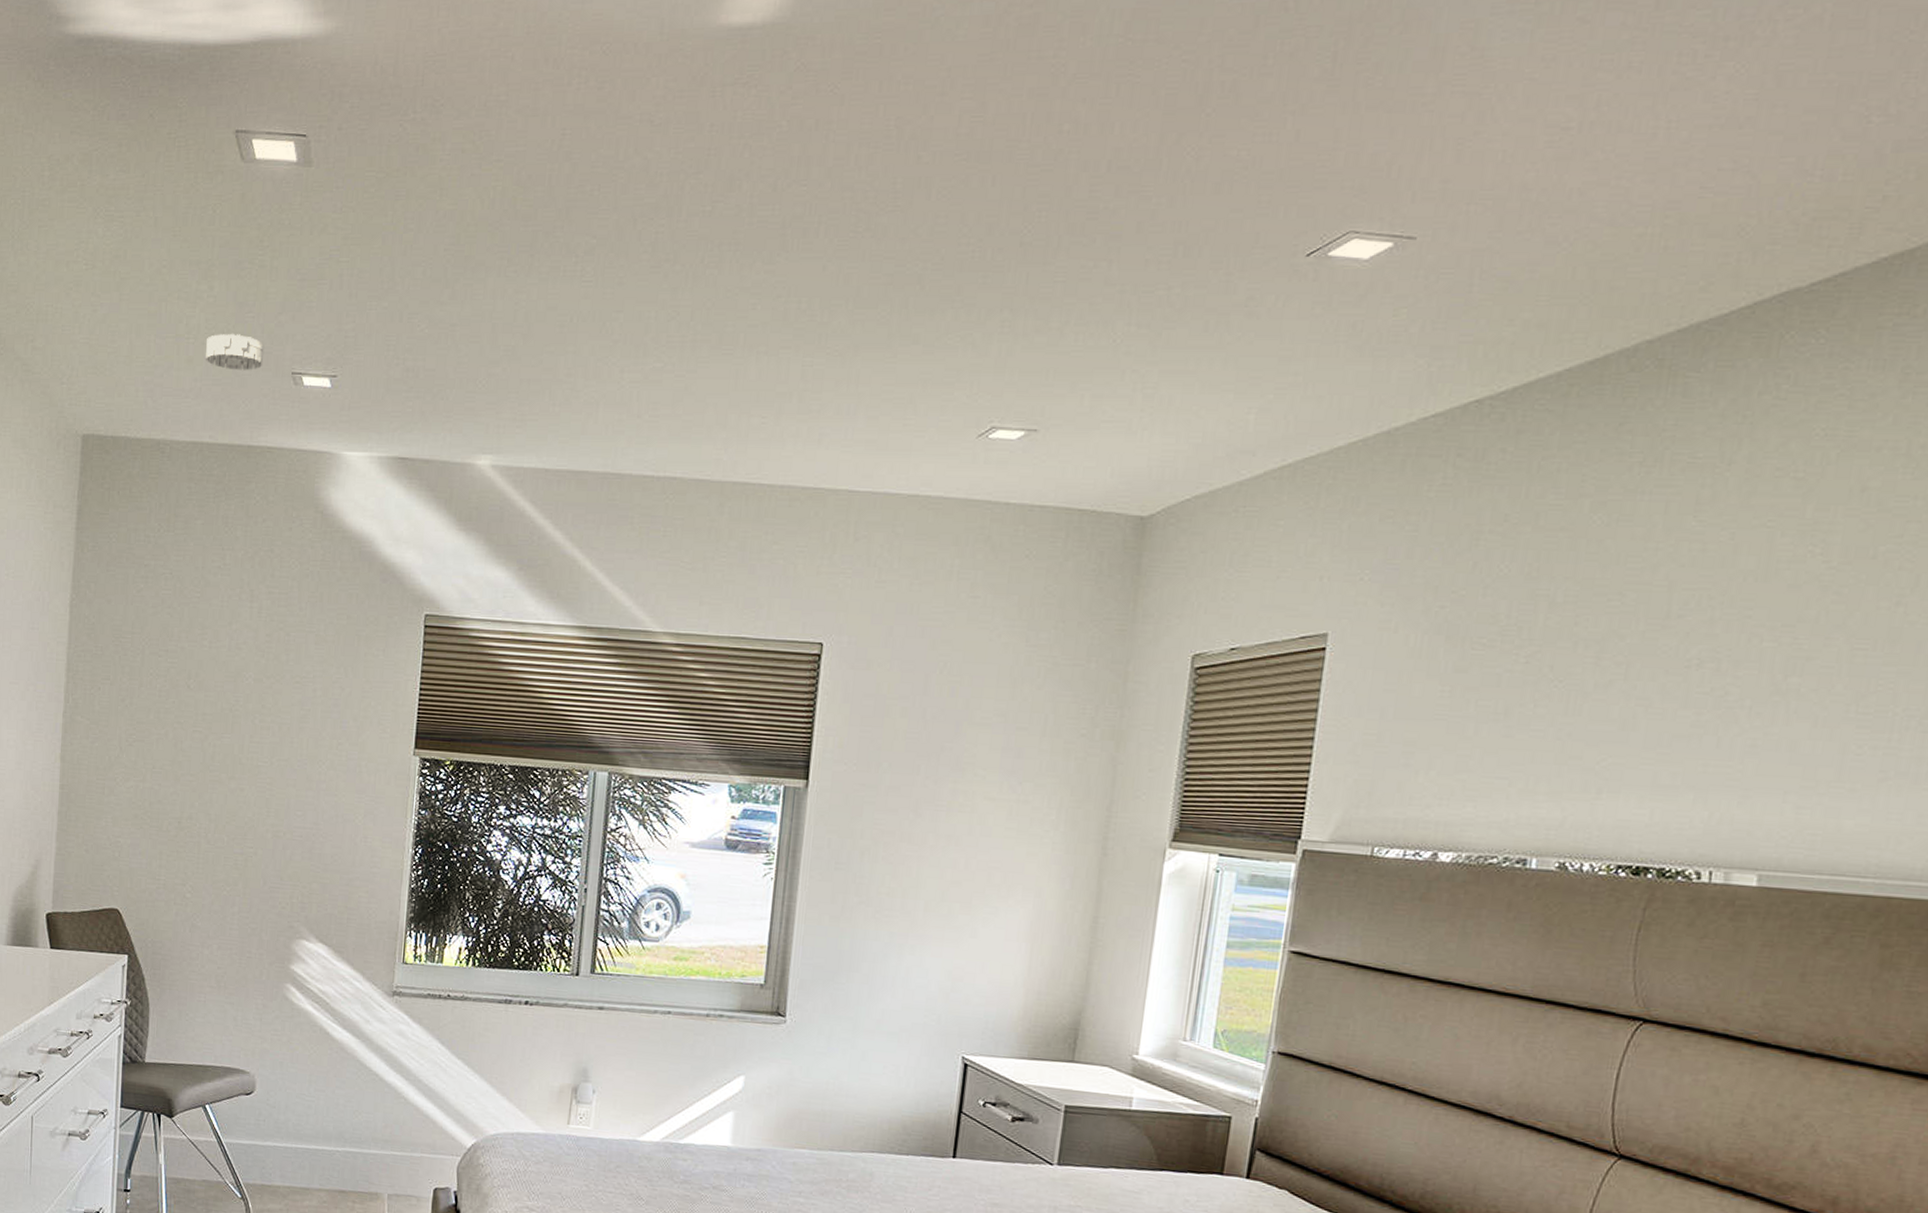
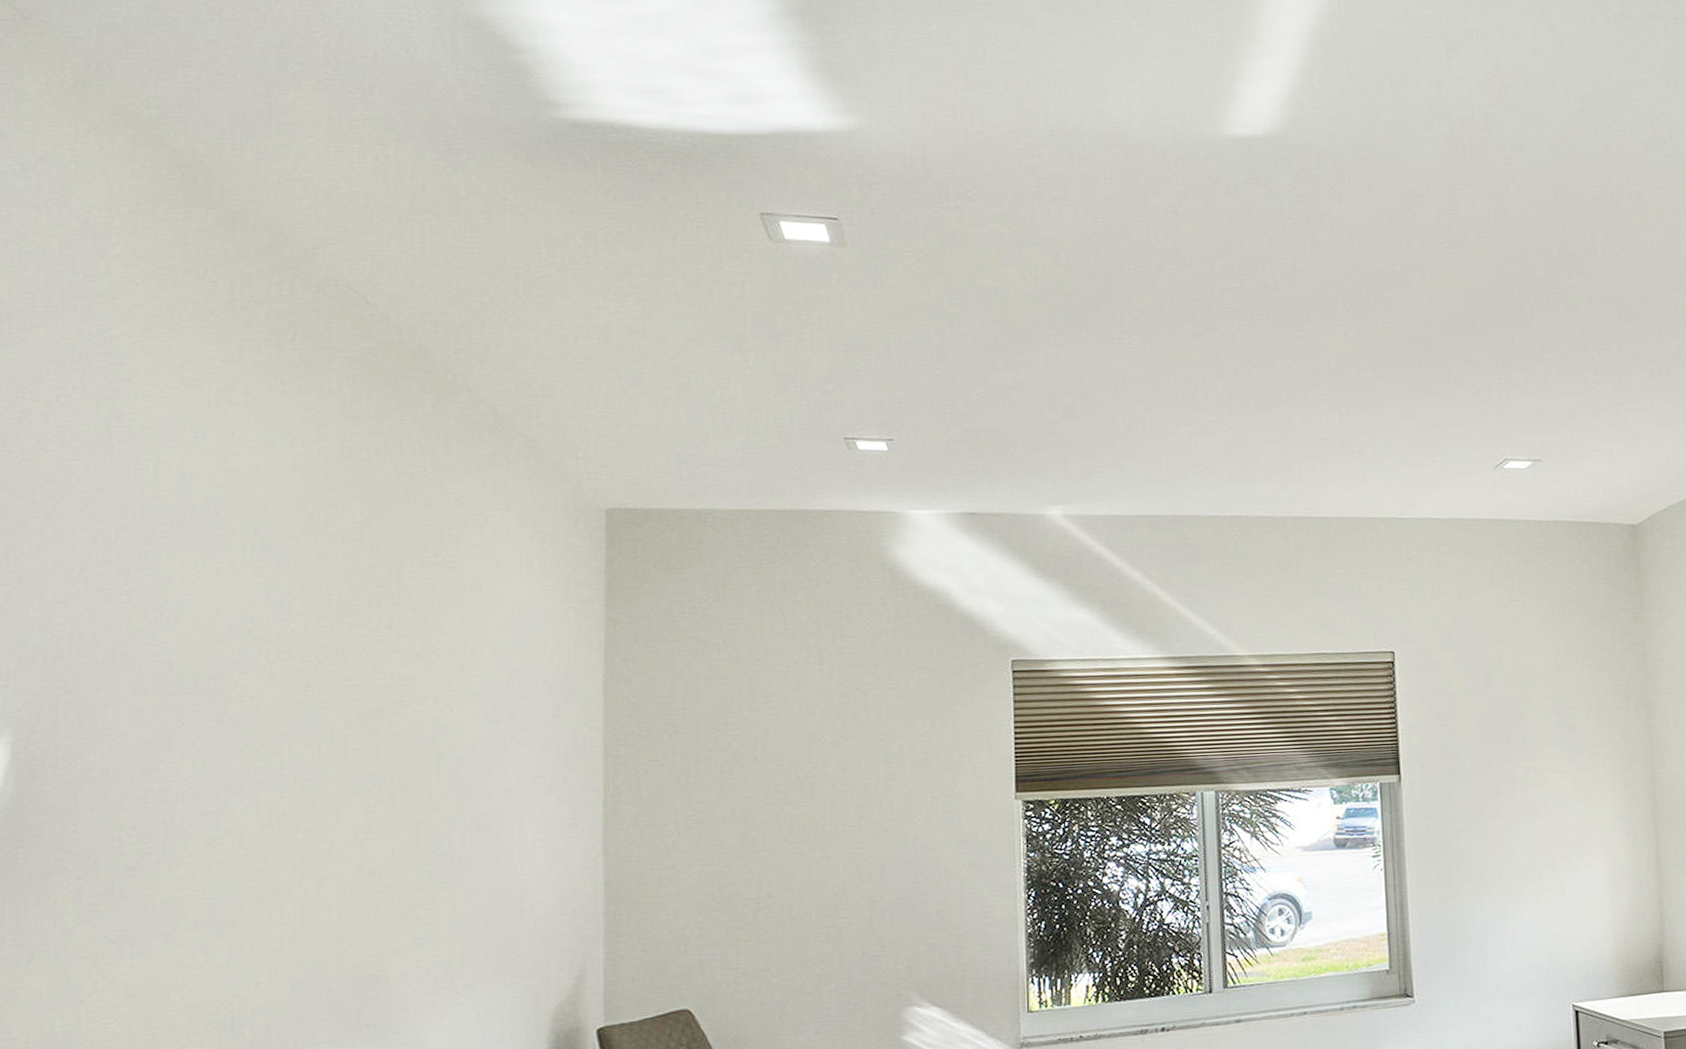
smoke detector: present [206,333,265,370] -> none [746,402,812,438]

